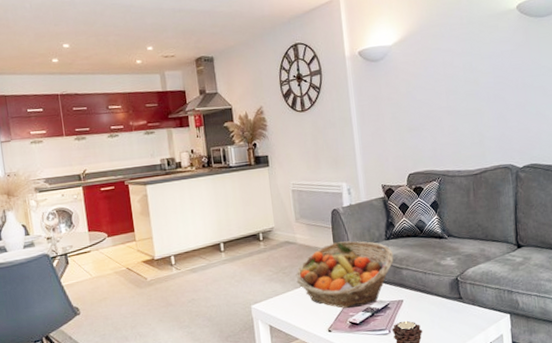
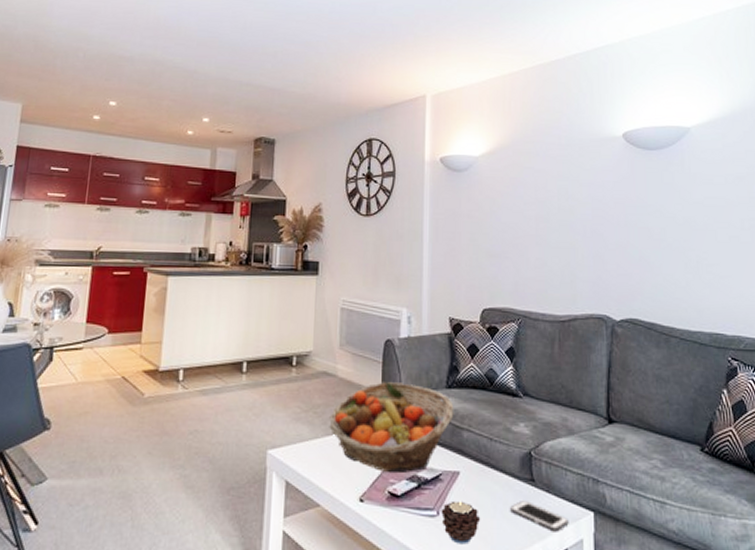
cell phone: none [445,313,491,332] -> present [510,501,569,532]

